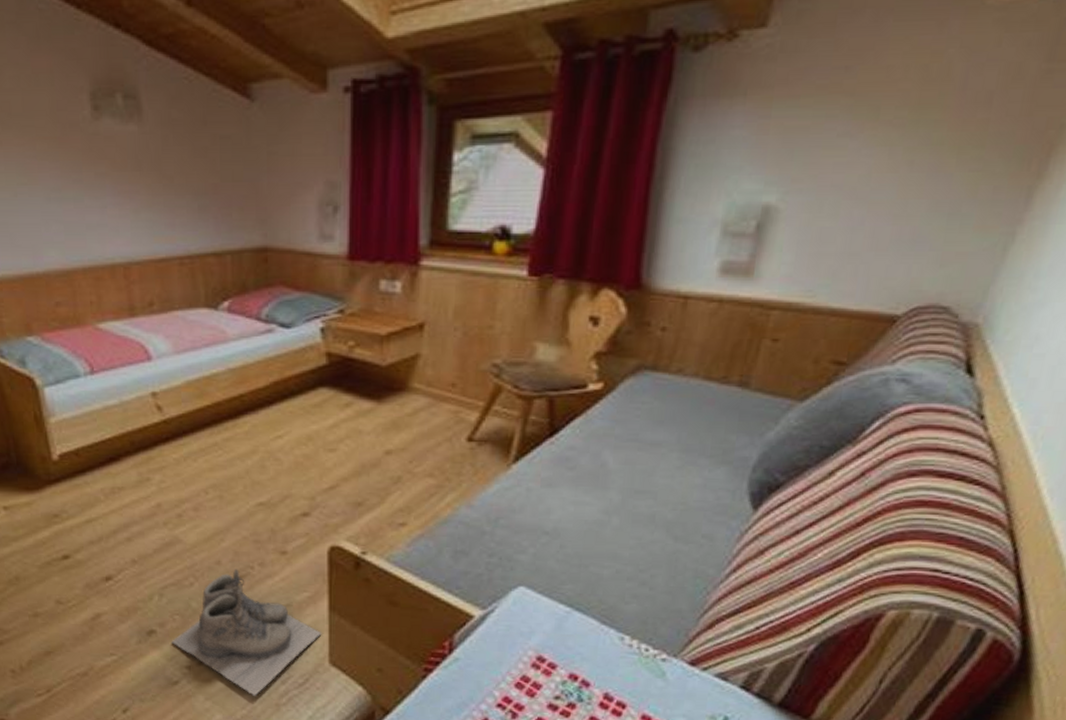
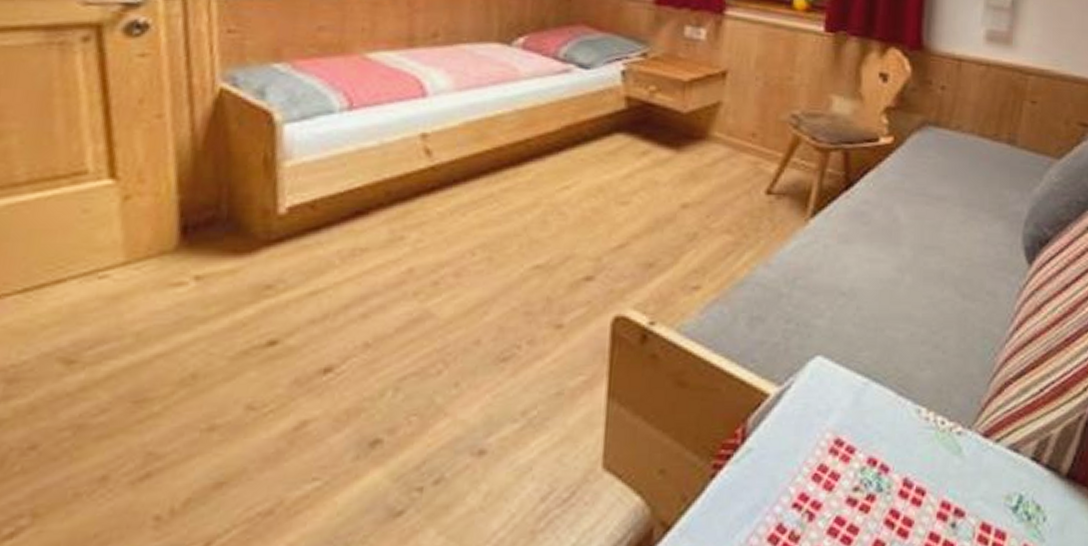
boots: present [171,569,322,696] -> none [401,349,597,523]

